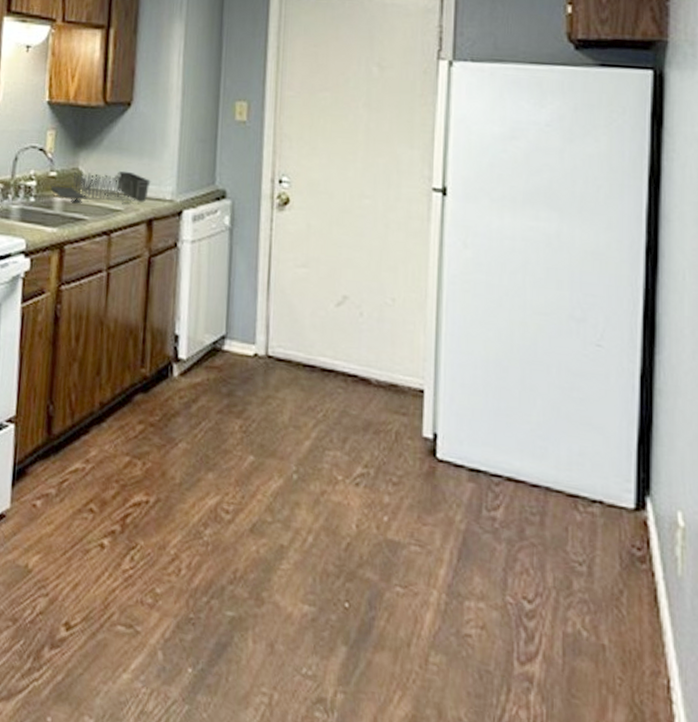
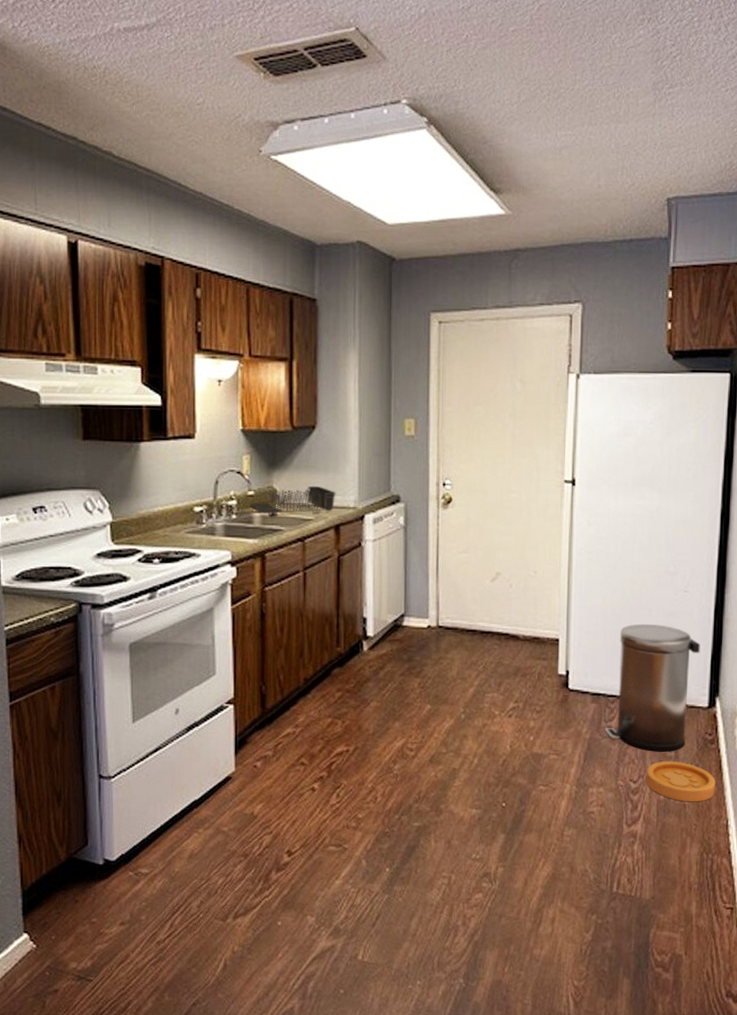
pedal bin: none [485,382,621,566] -> present [604,623,700,752]
pet bowl: none [546,577,649,646] -> present [646,761,716,802]

